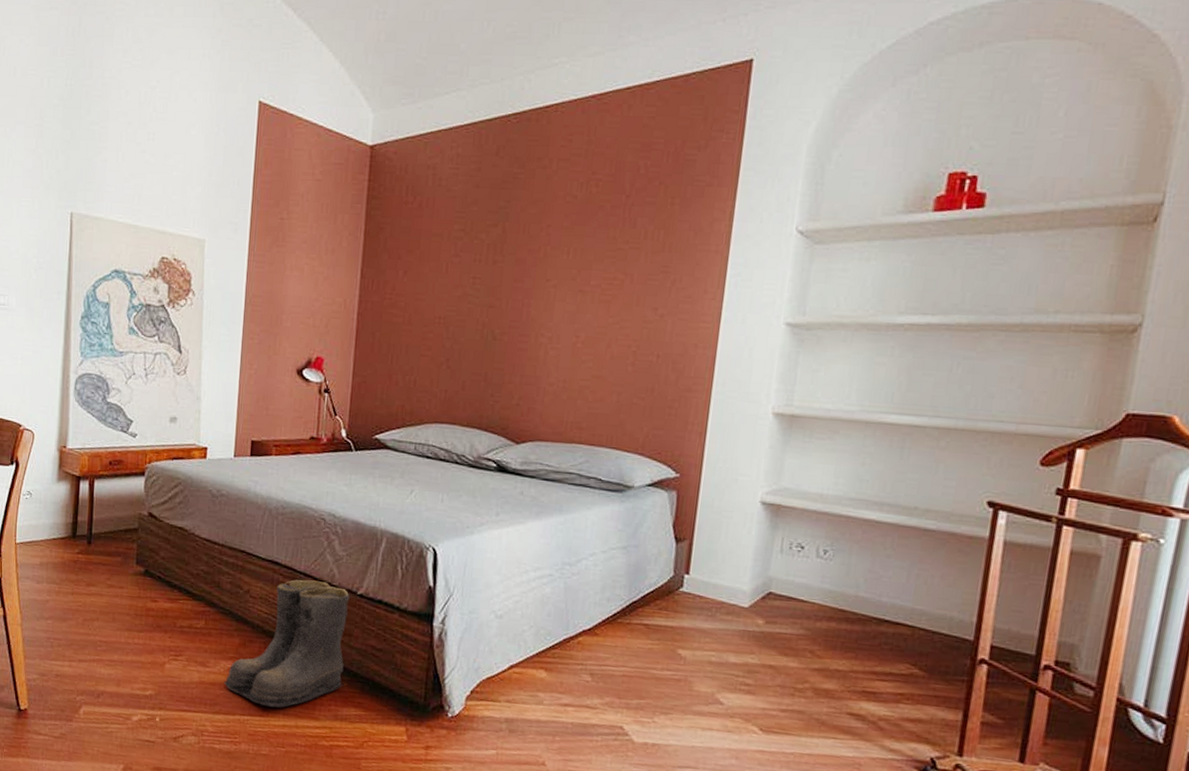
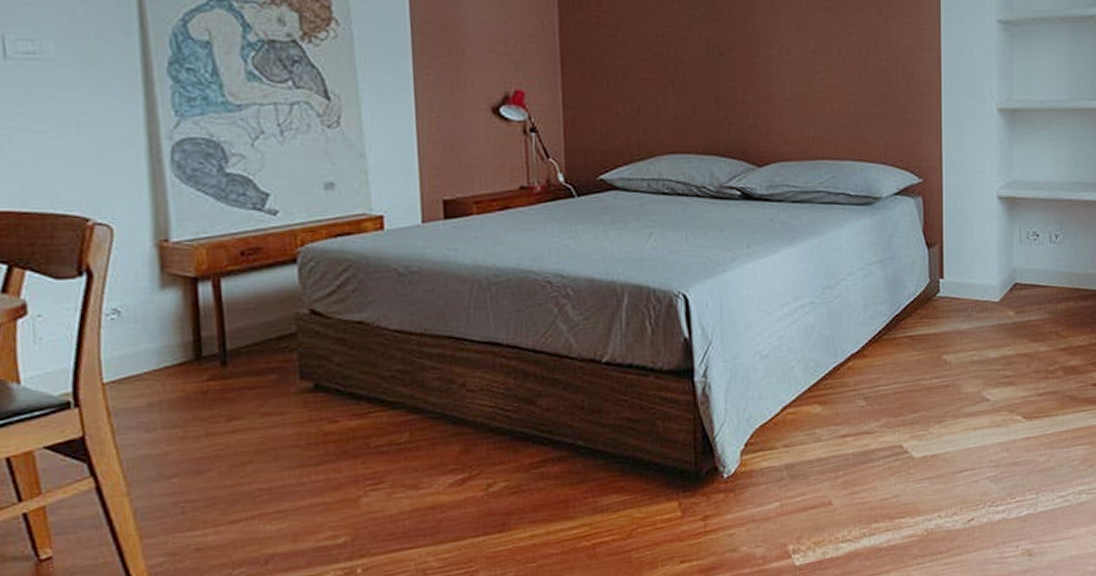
boots: present [224,579,350,708] -> none [446,355,601,519]

